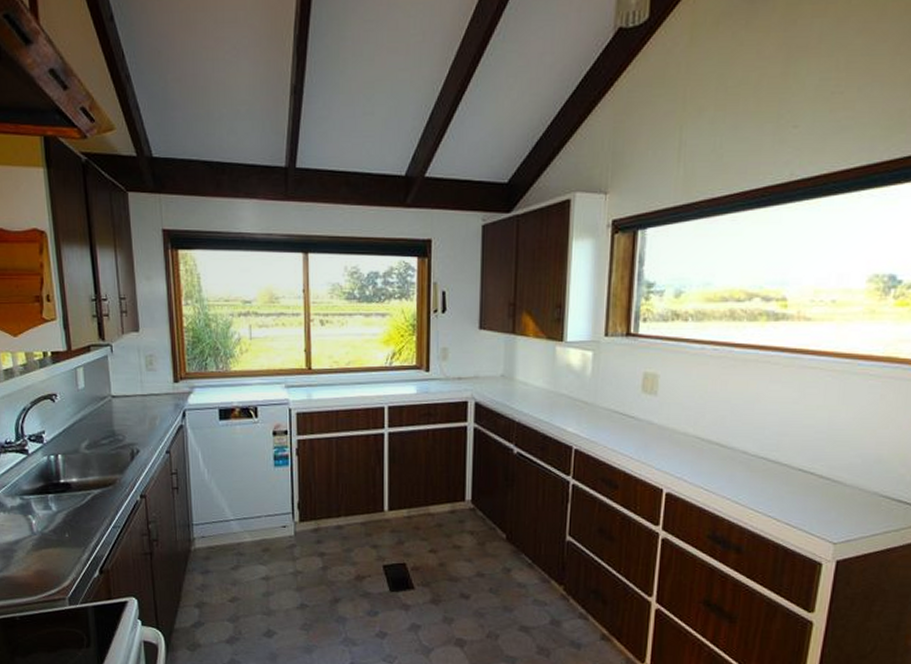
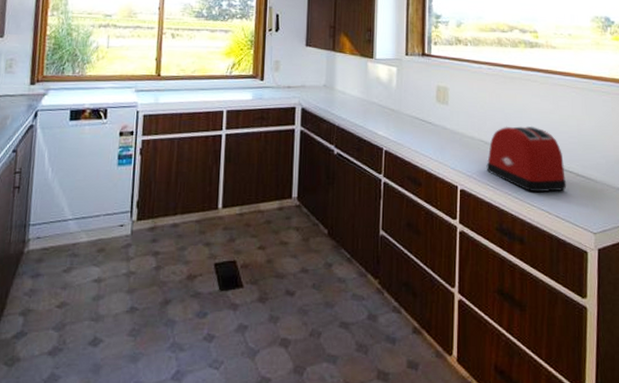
toaster: none [701,418,805,497] -> present [486,125,567,193]

